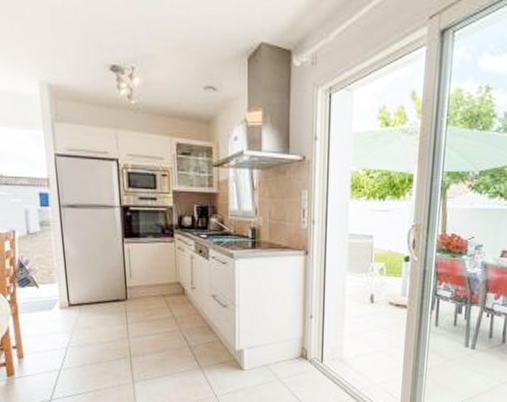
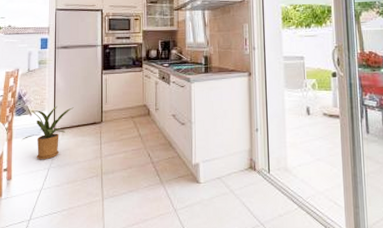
house plant: none [29,277,91,339] -> present [21,105,74,160]

